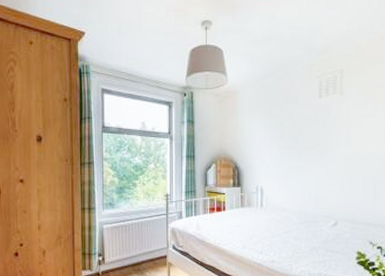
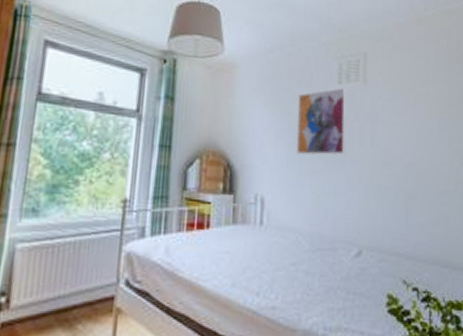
wall art: none [286,101,326,156] -> present [296,87,347,155]

